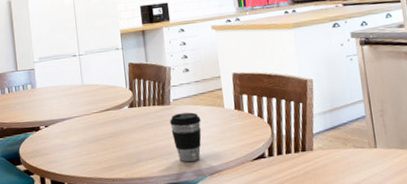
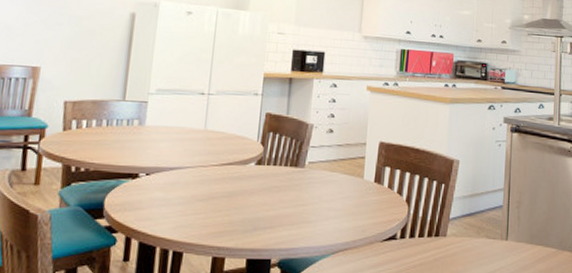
coffee cup: present [170,112,202,163] -> none [299,179,336,237]

